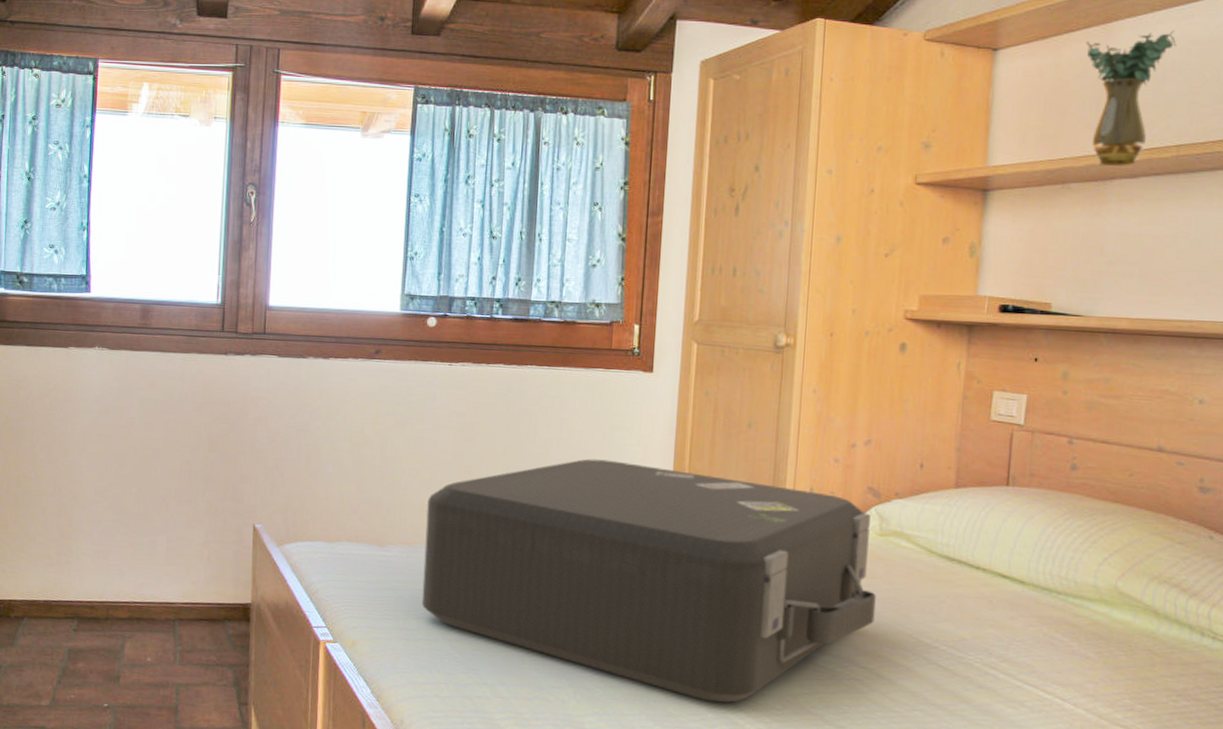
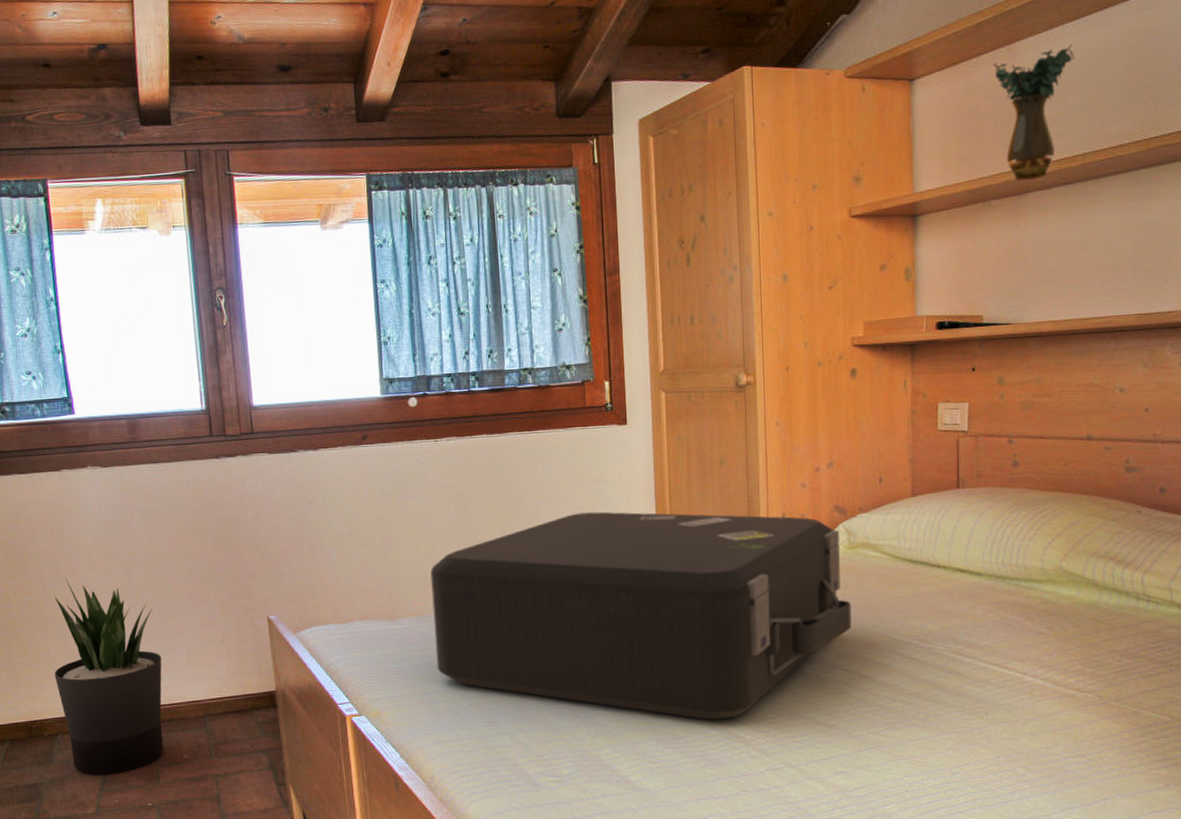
planter: none [30,457,140,667] -> present [54,578,164,774]

